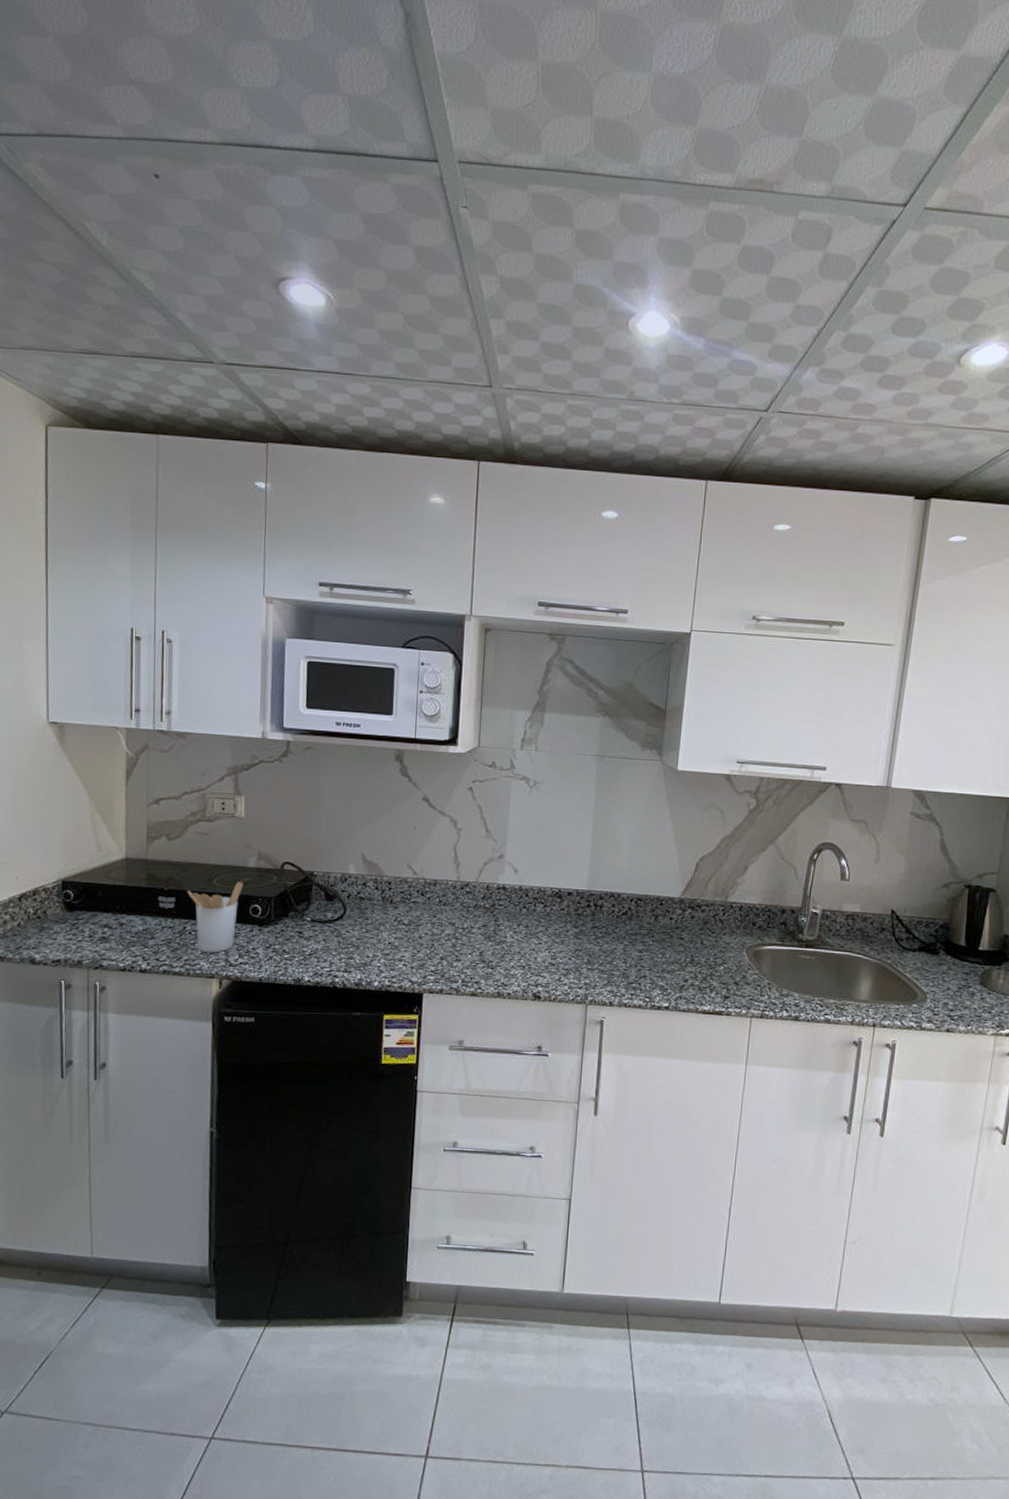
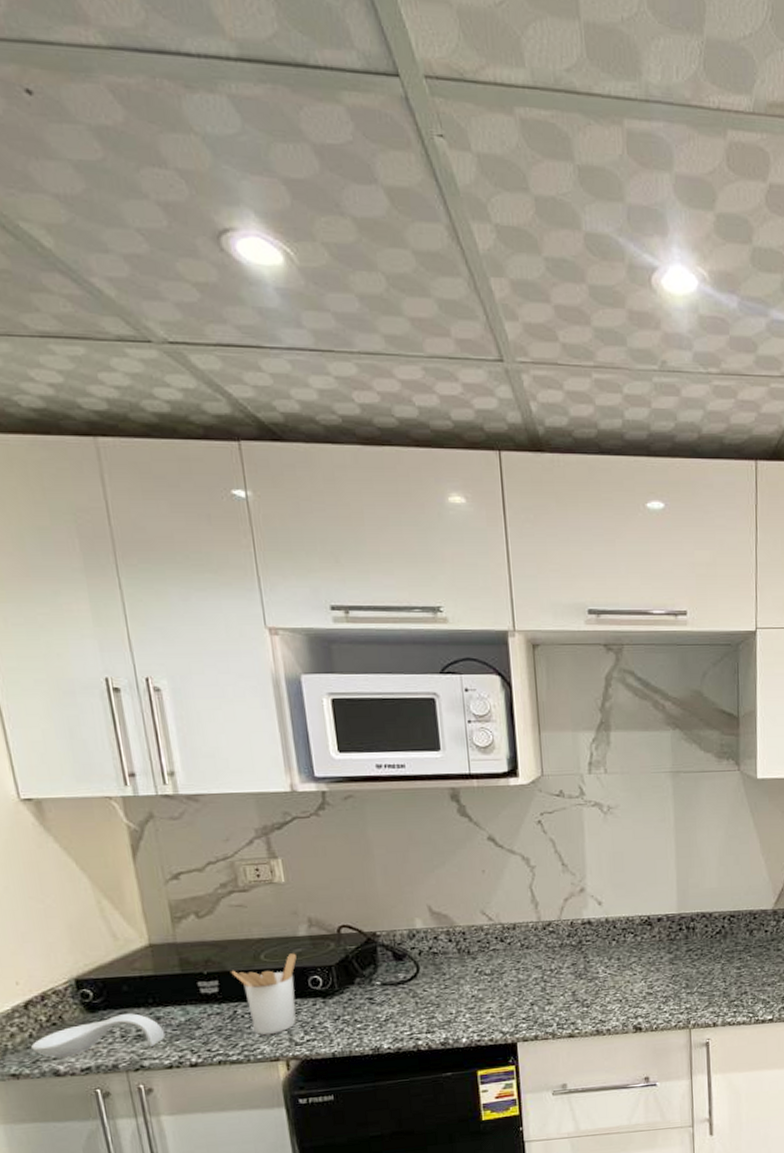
spoon rest: none [18,916,125,949] -> present [31,1013,166,1057]

